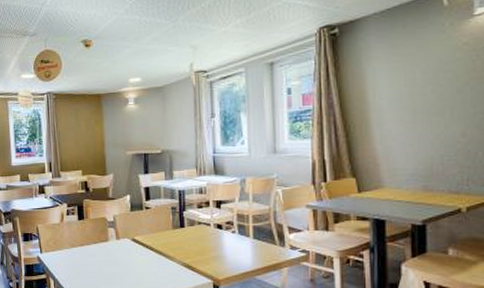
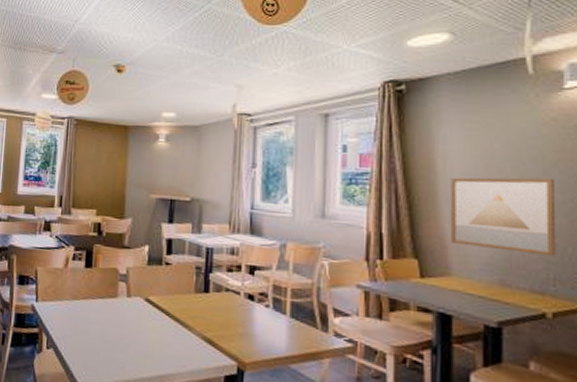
wall art: none [380,96,469,162] -> present [450,177,556,257]

